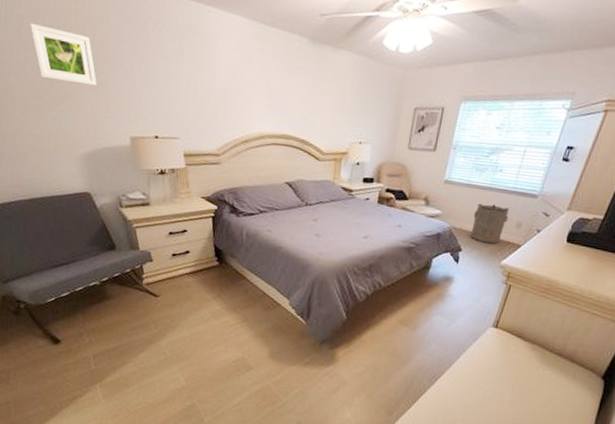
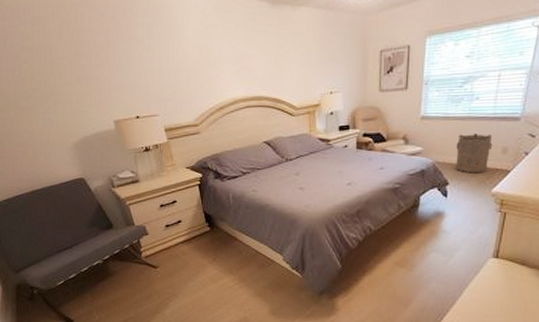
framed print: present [30,22,97,86] -> none [14,31,79,80]

